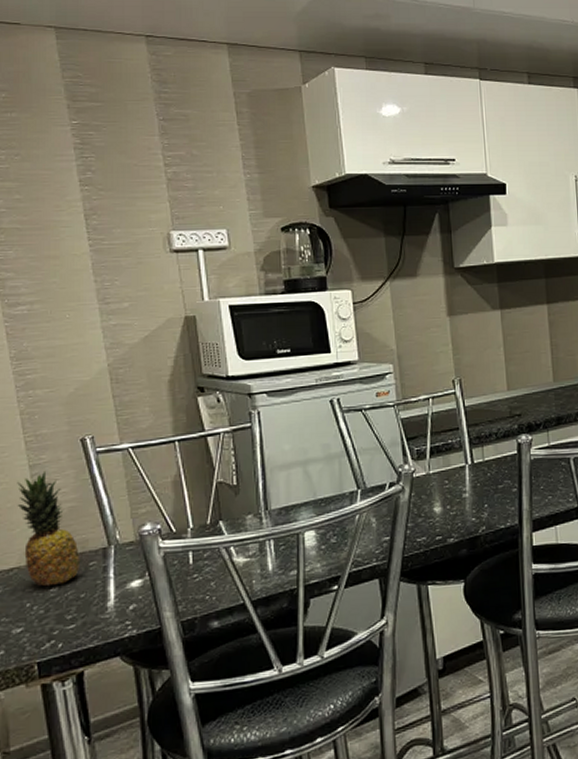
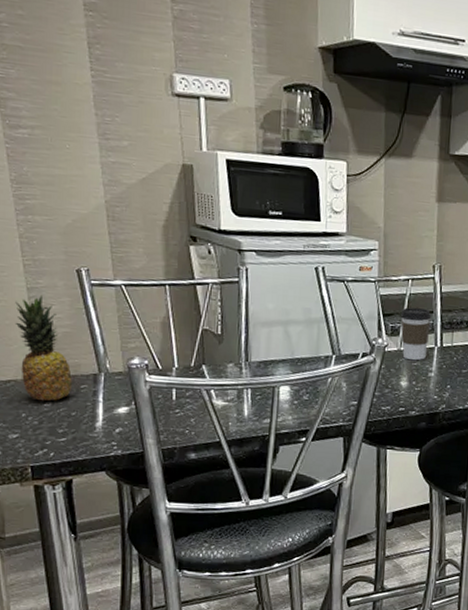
coffee cup: none [424,426,458,483] -> present [400,307,432,361]

